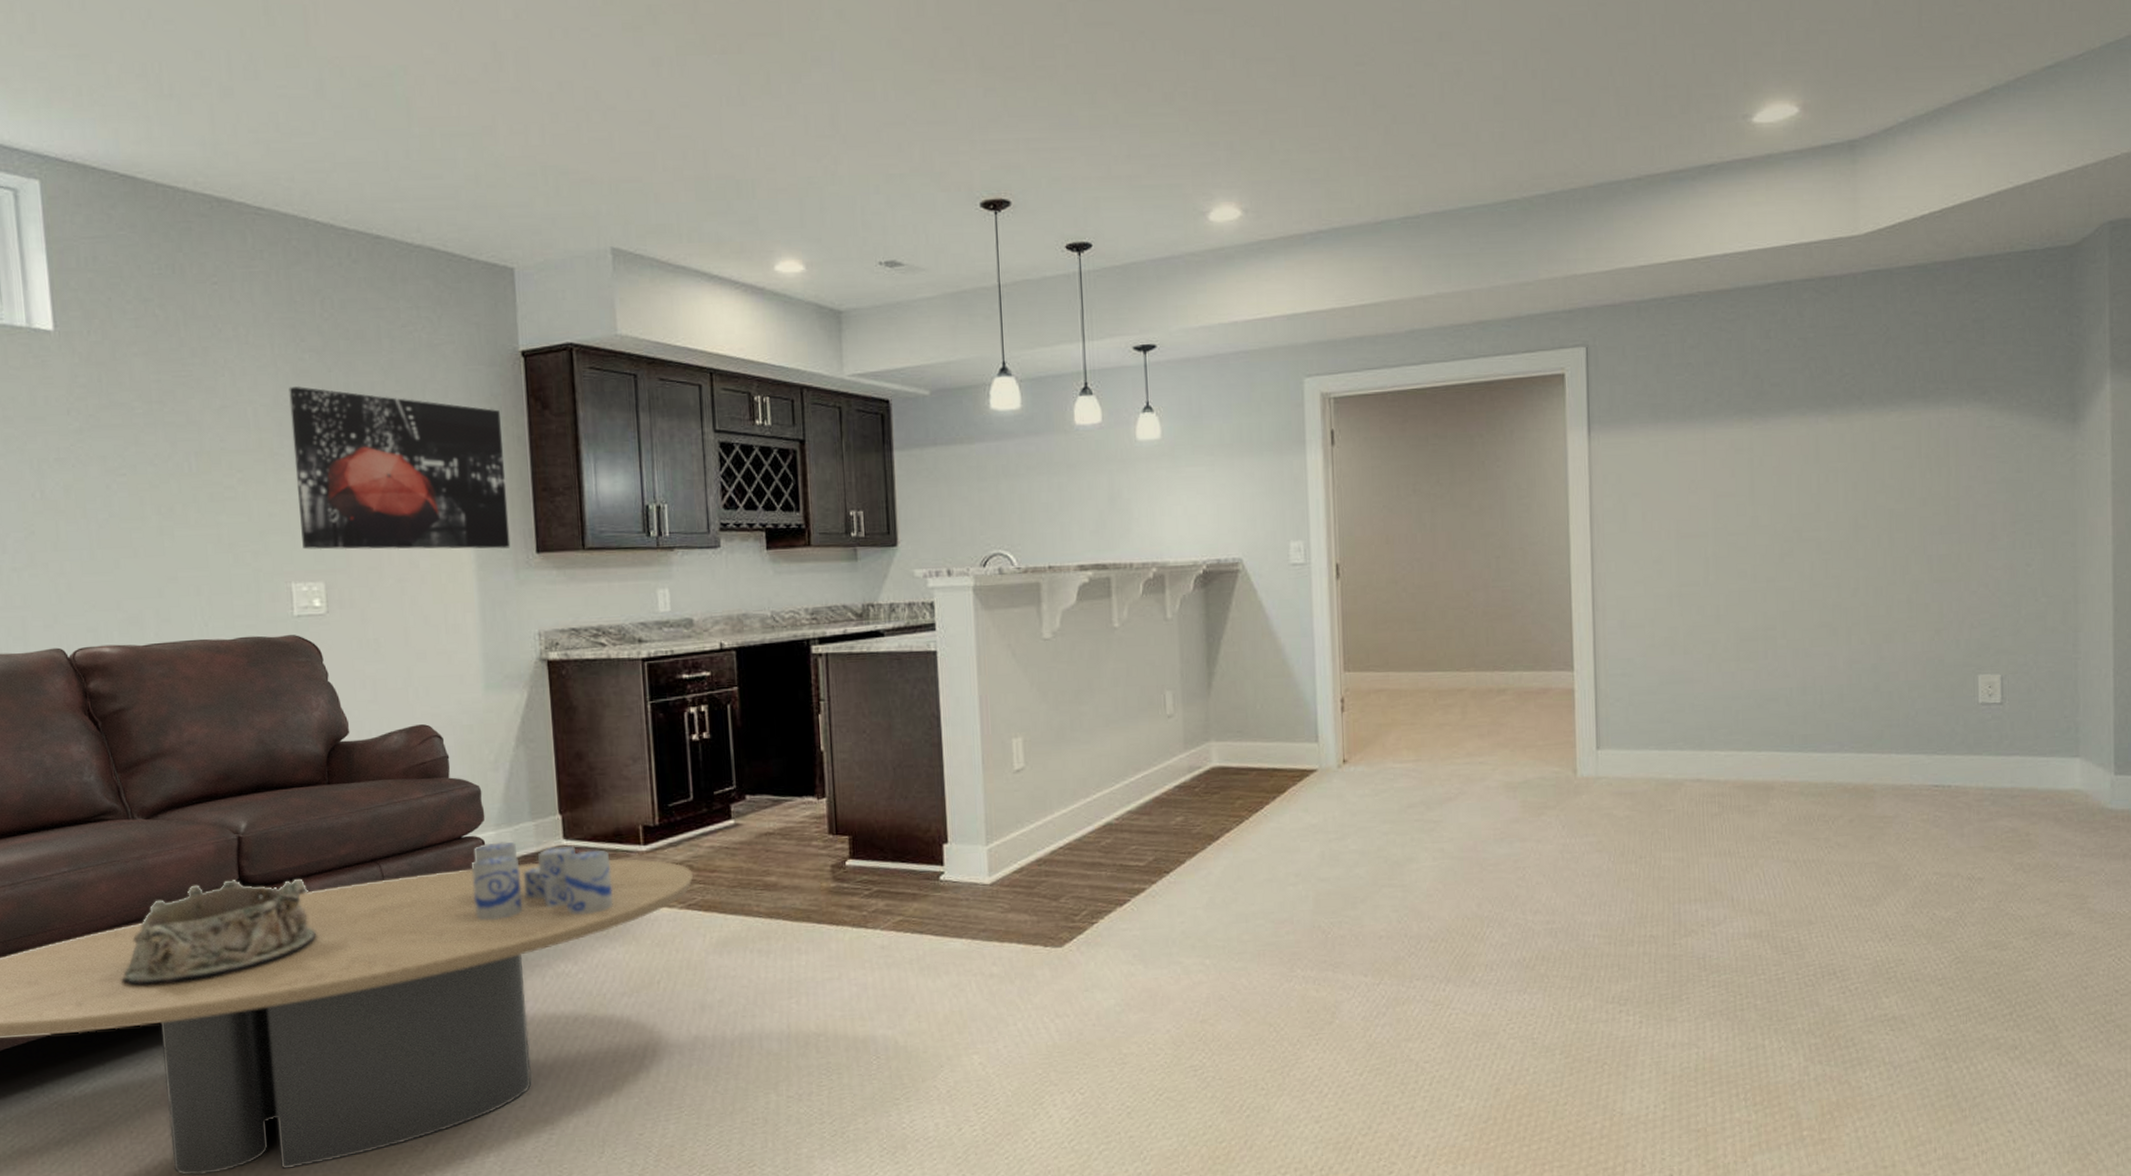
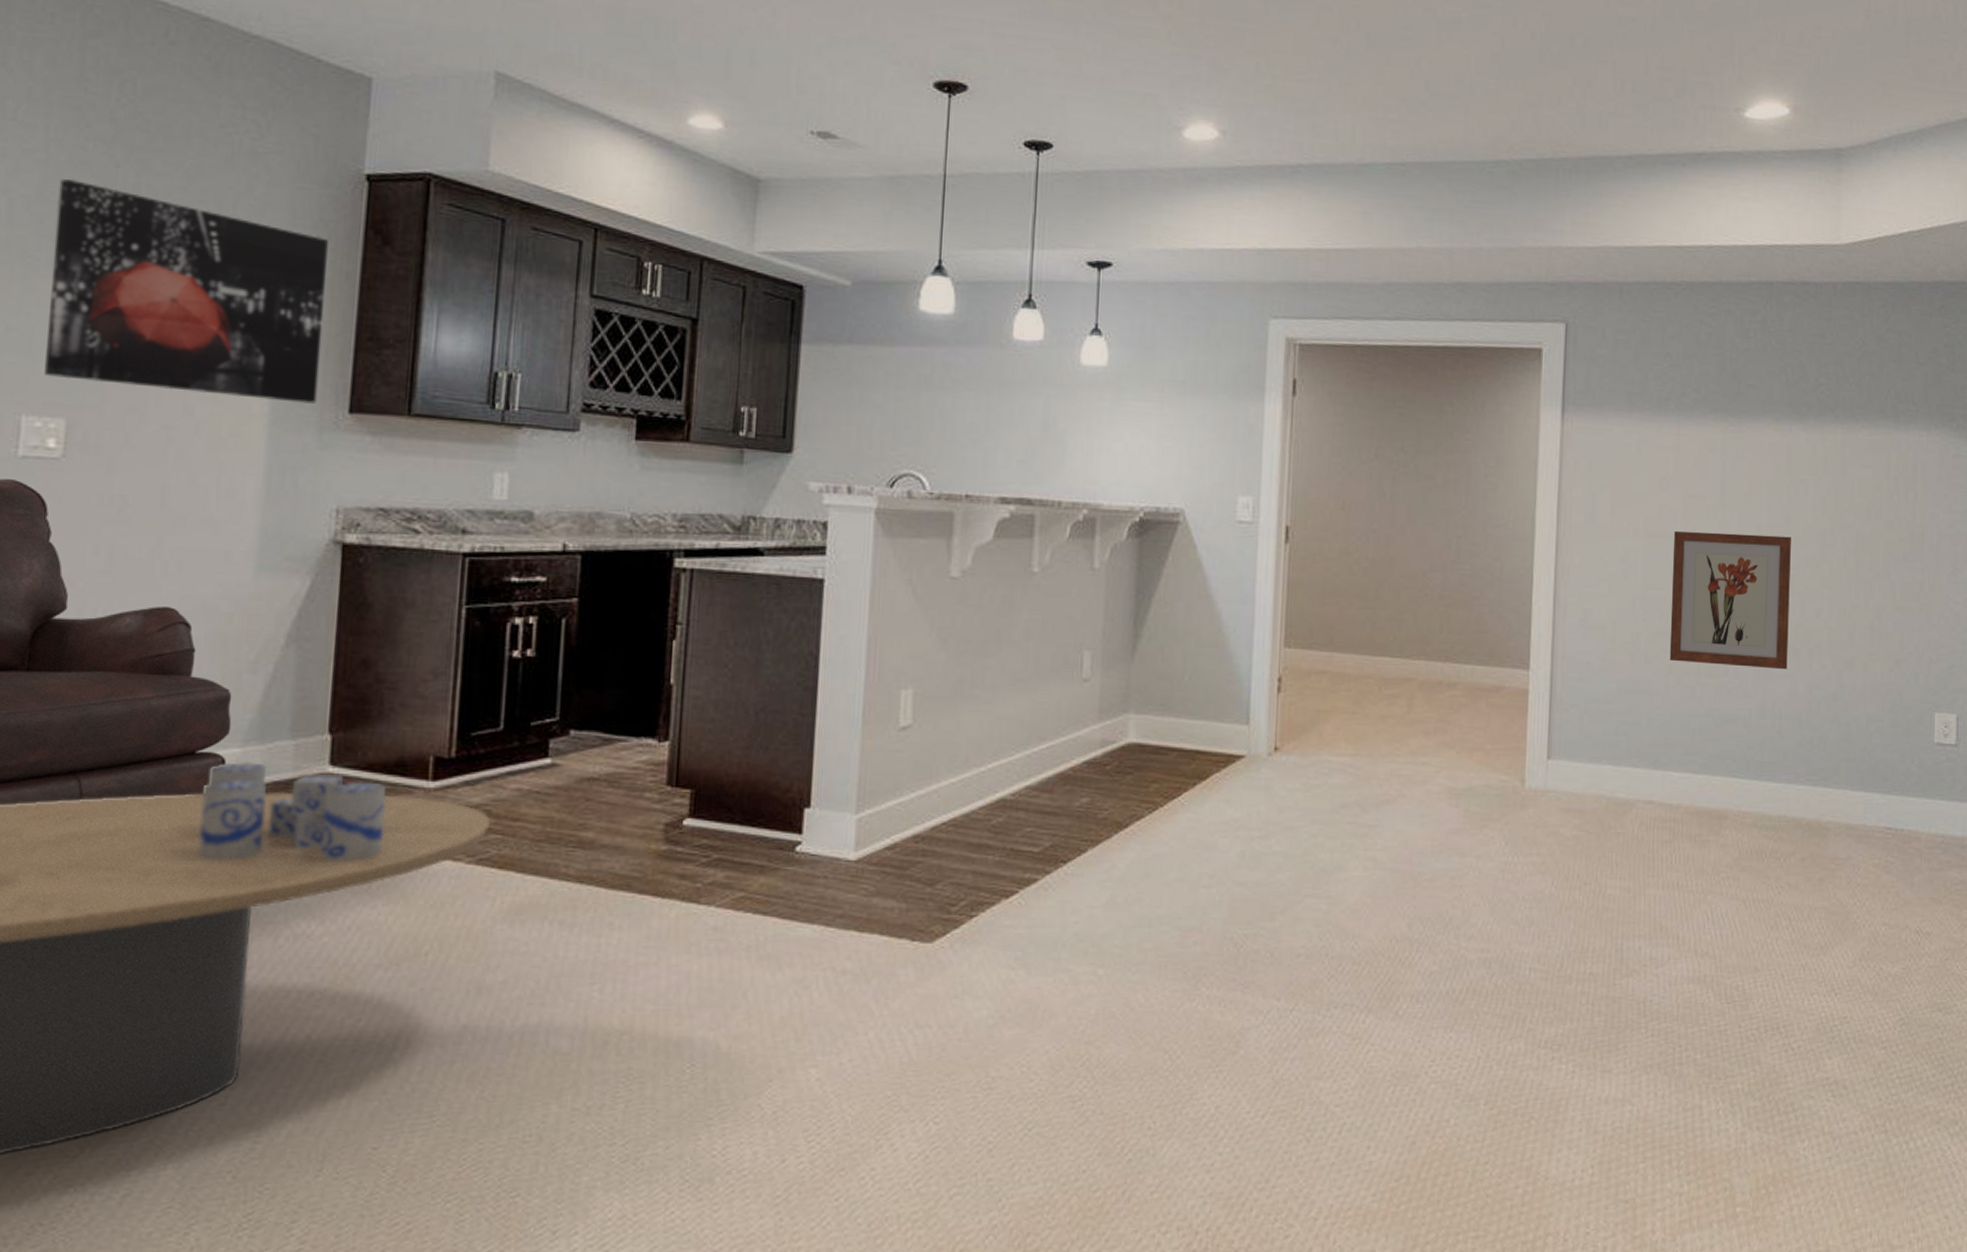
wall art: none [1705,523,1826,651] -> present [1669,531,1791,670]

